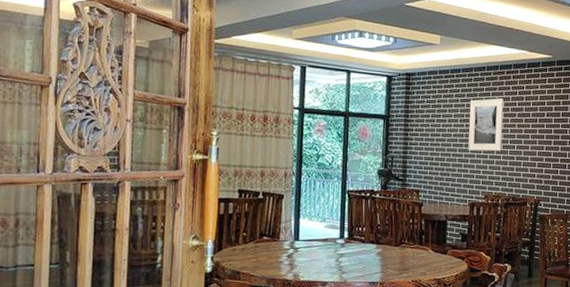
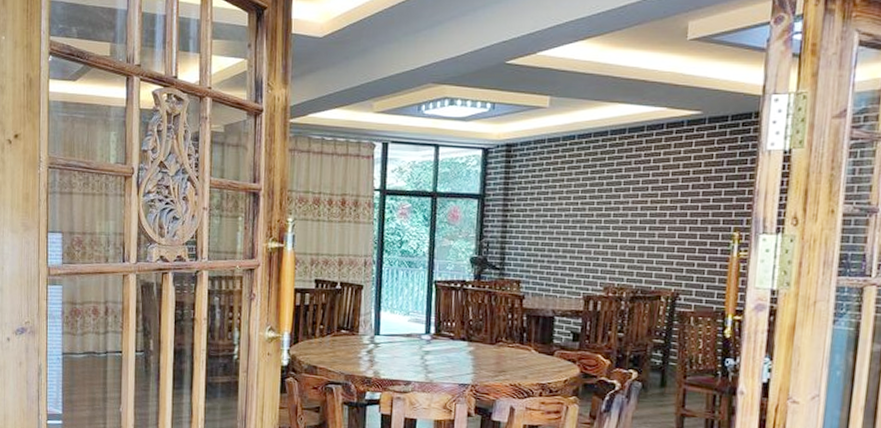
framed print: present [468,98,504,152] -> none [583,168,632,234]

